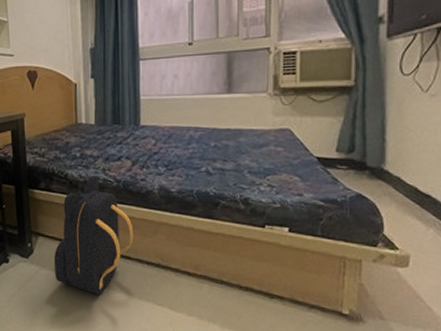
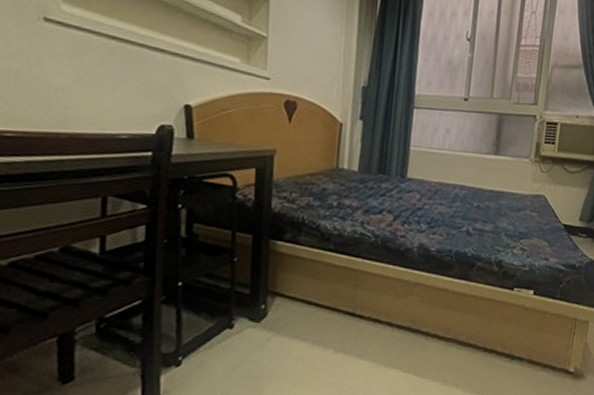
backpack: present [54,176,134,295] -> none [291,229,387,364]

